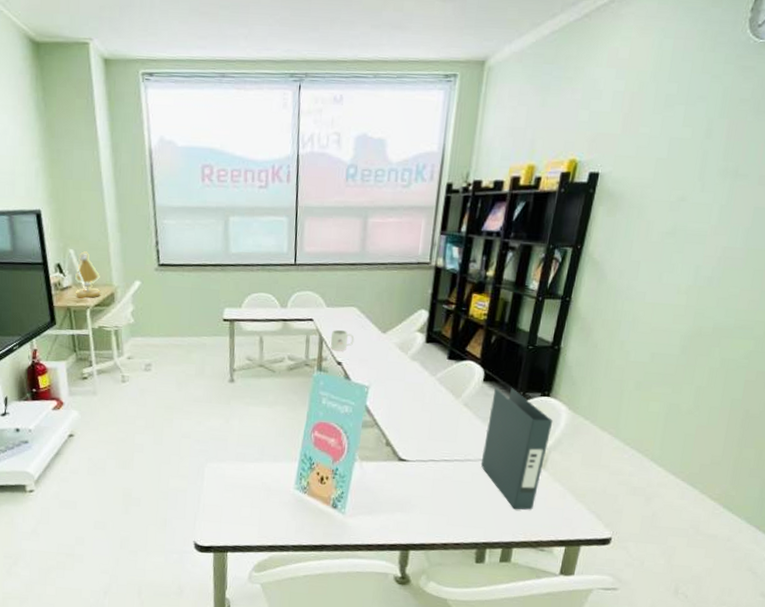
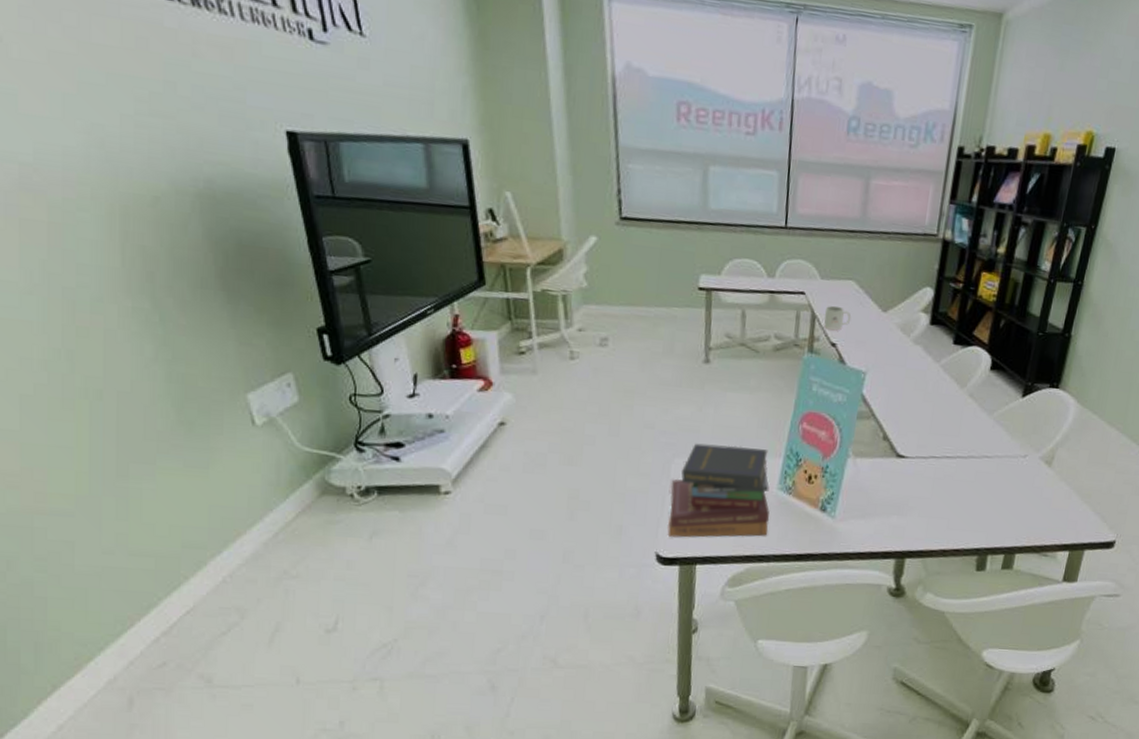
table lamp: present [76,253,101,299] -> none [514,198,545,255]
books: none [203,450,288,530] -> present [668,443,770,538]
binder: present [480,388,553,510] -> none [984,377,1061,512]

